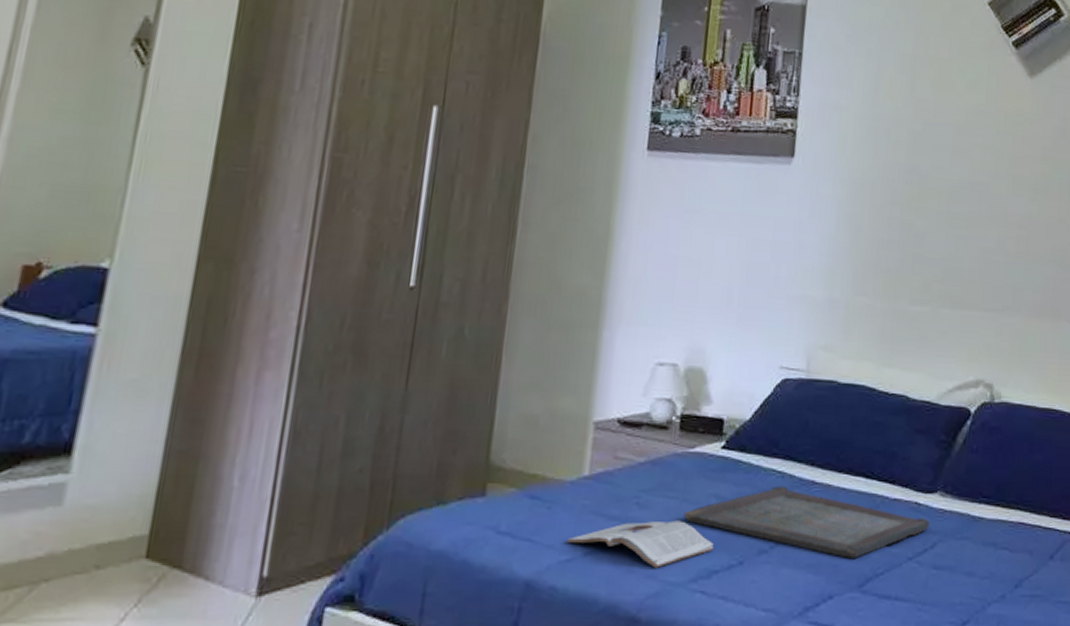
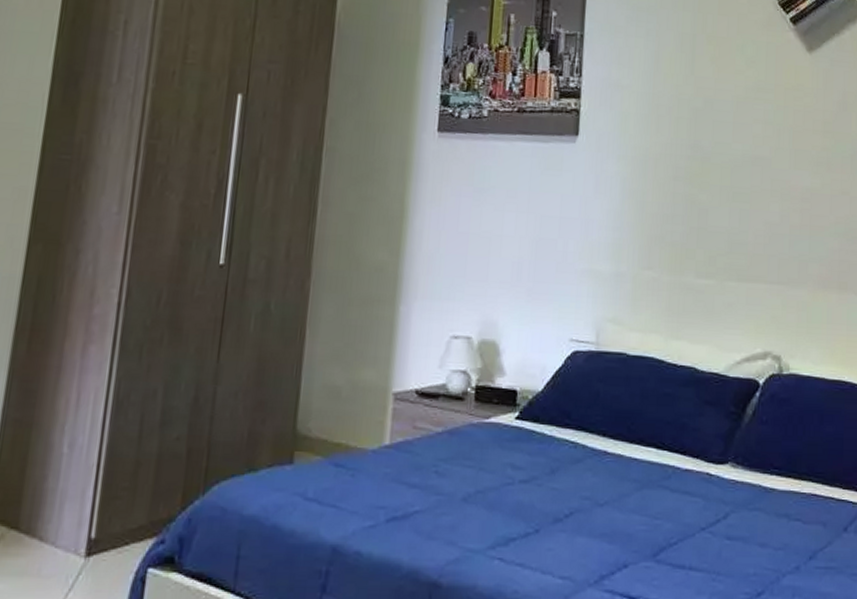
magazine: present [566,520,714,568] -> none [369,489,510,535]
serving tray: present [683,486,930,558] -> none [480,456,722,528]

